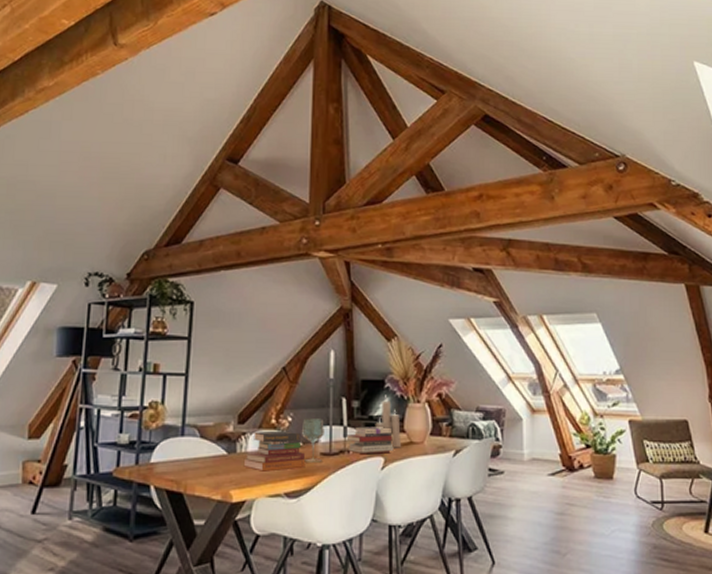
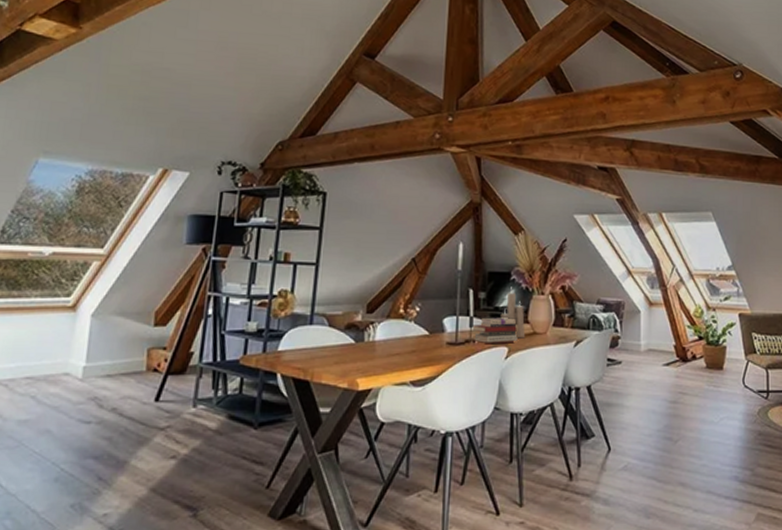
books: present [243,430,306,472] -> none [370,320,432,360]
wine glass: present [301,418,326,464] -> none [428,308,452,353]

